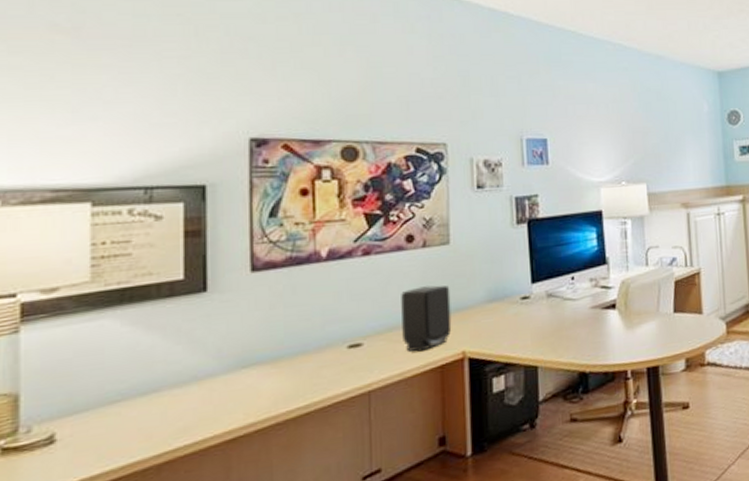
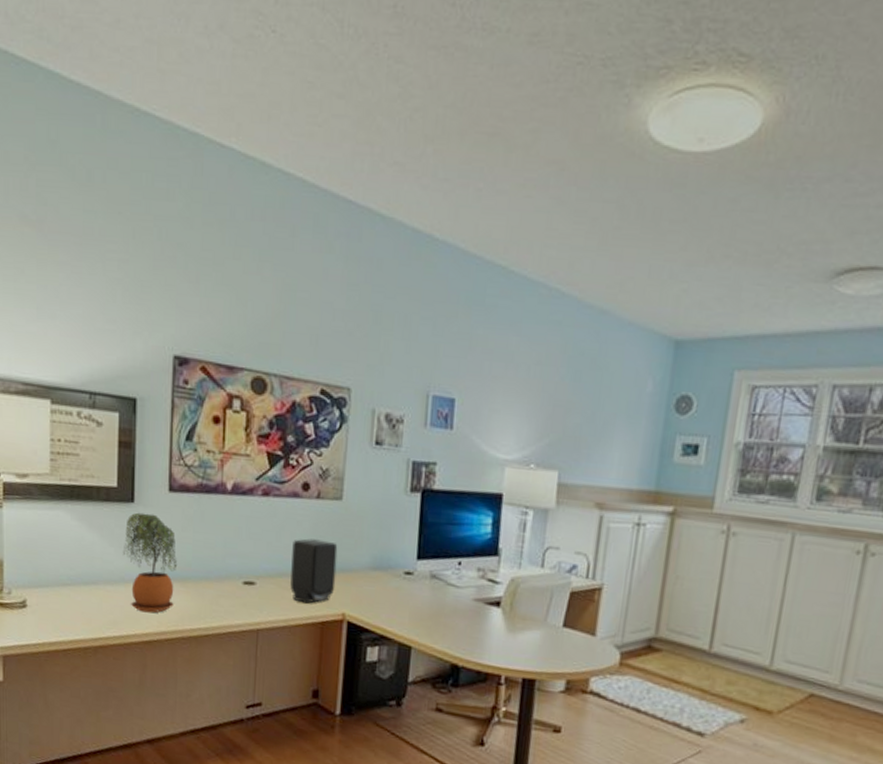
potted plant: none [193,298,266,409] -> present [122,512,178,614]

